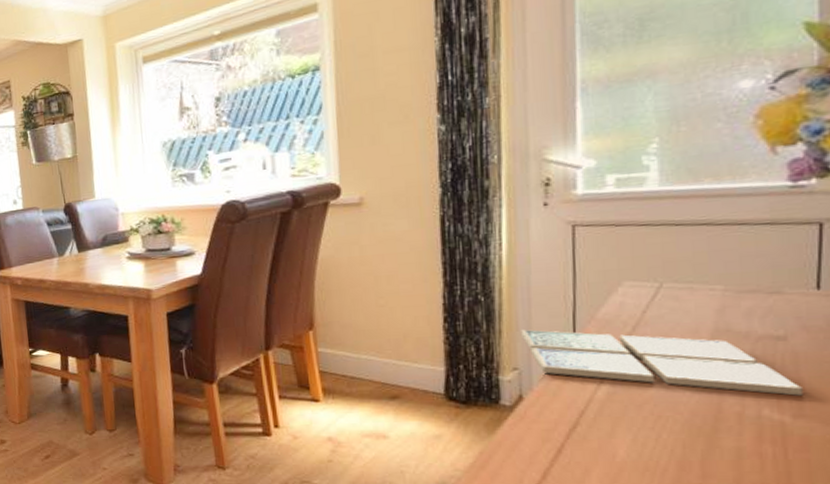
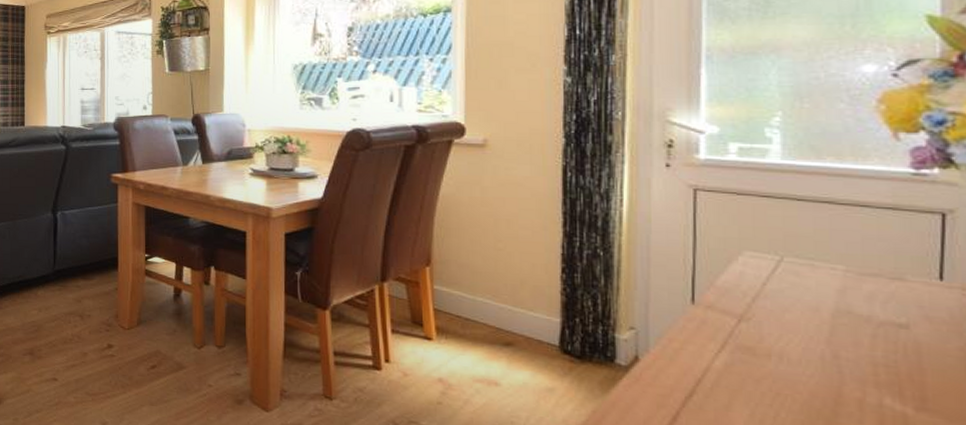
drink coaster: present [520,329,803,396] -> none [638,289,925,388]

